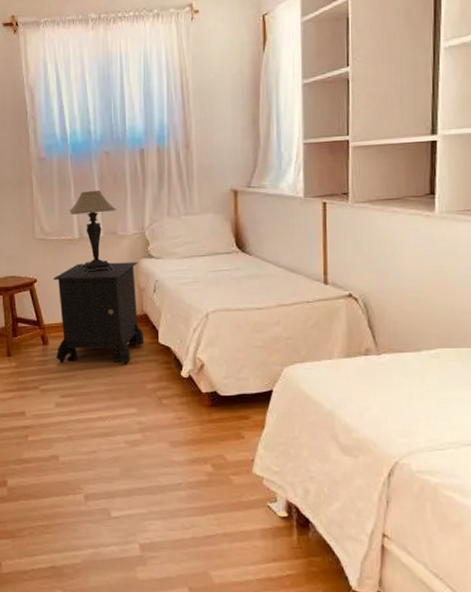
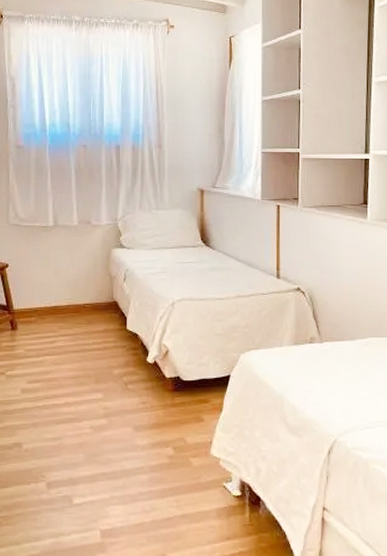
nightstand: present [53,261,145,365] -> none [24,250,113,350]
table lamp: present [69,191,117,273] -> none [45,181,92,260]

